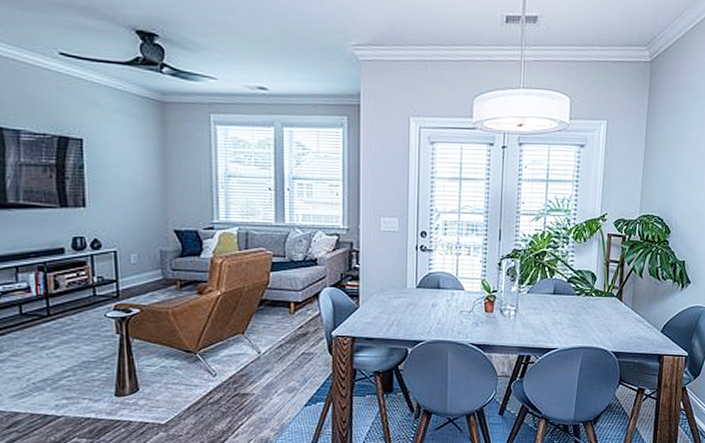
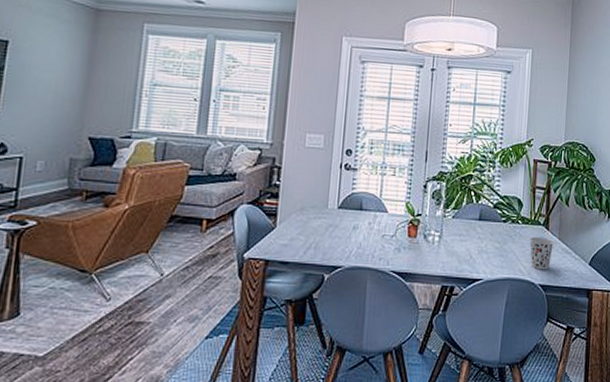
cup: none [603,308,626,338] -> present [530,237,554,270]

